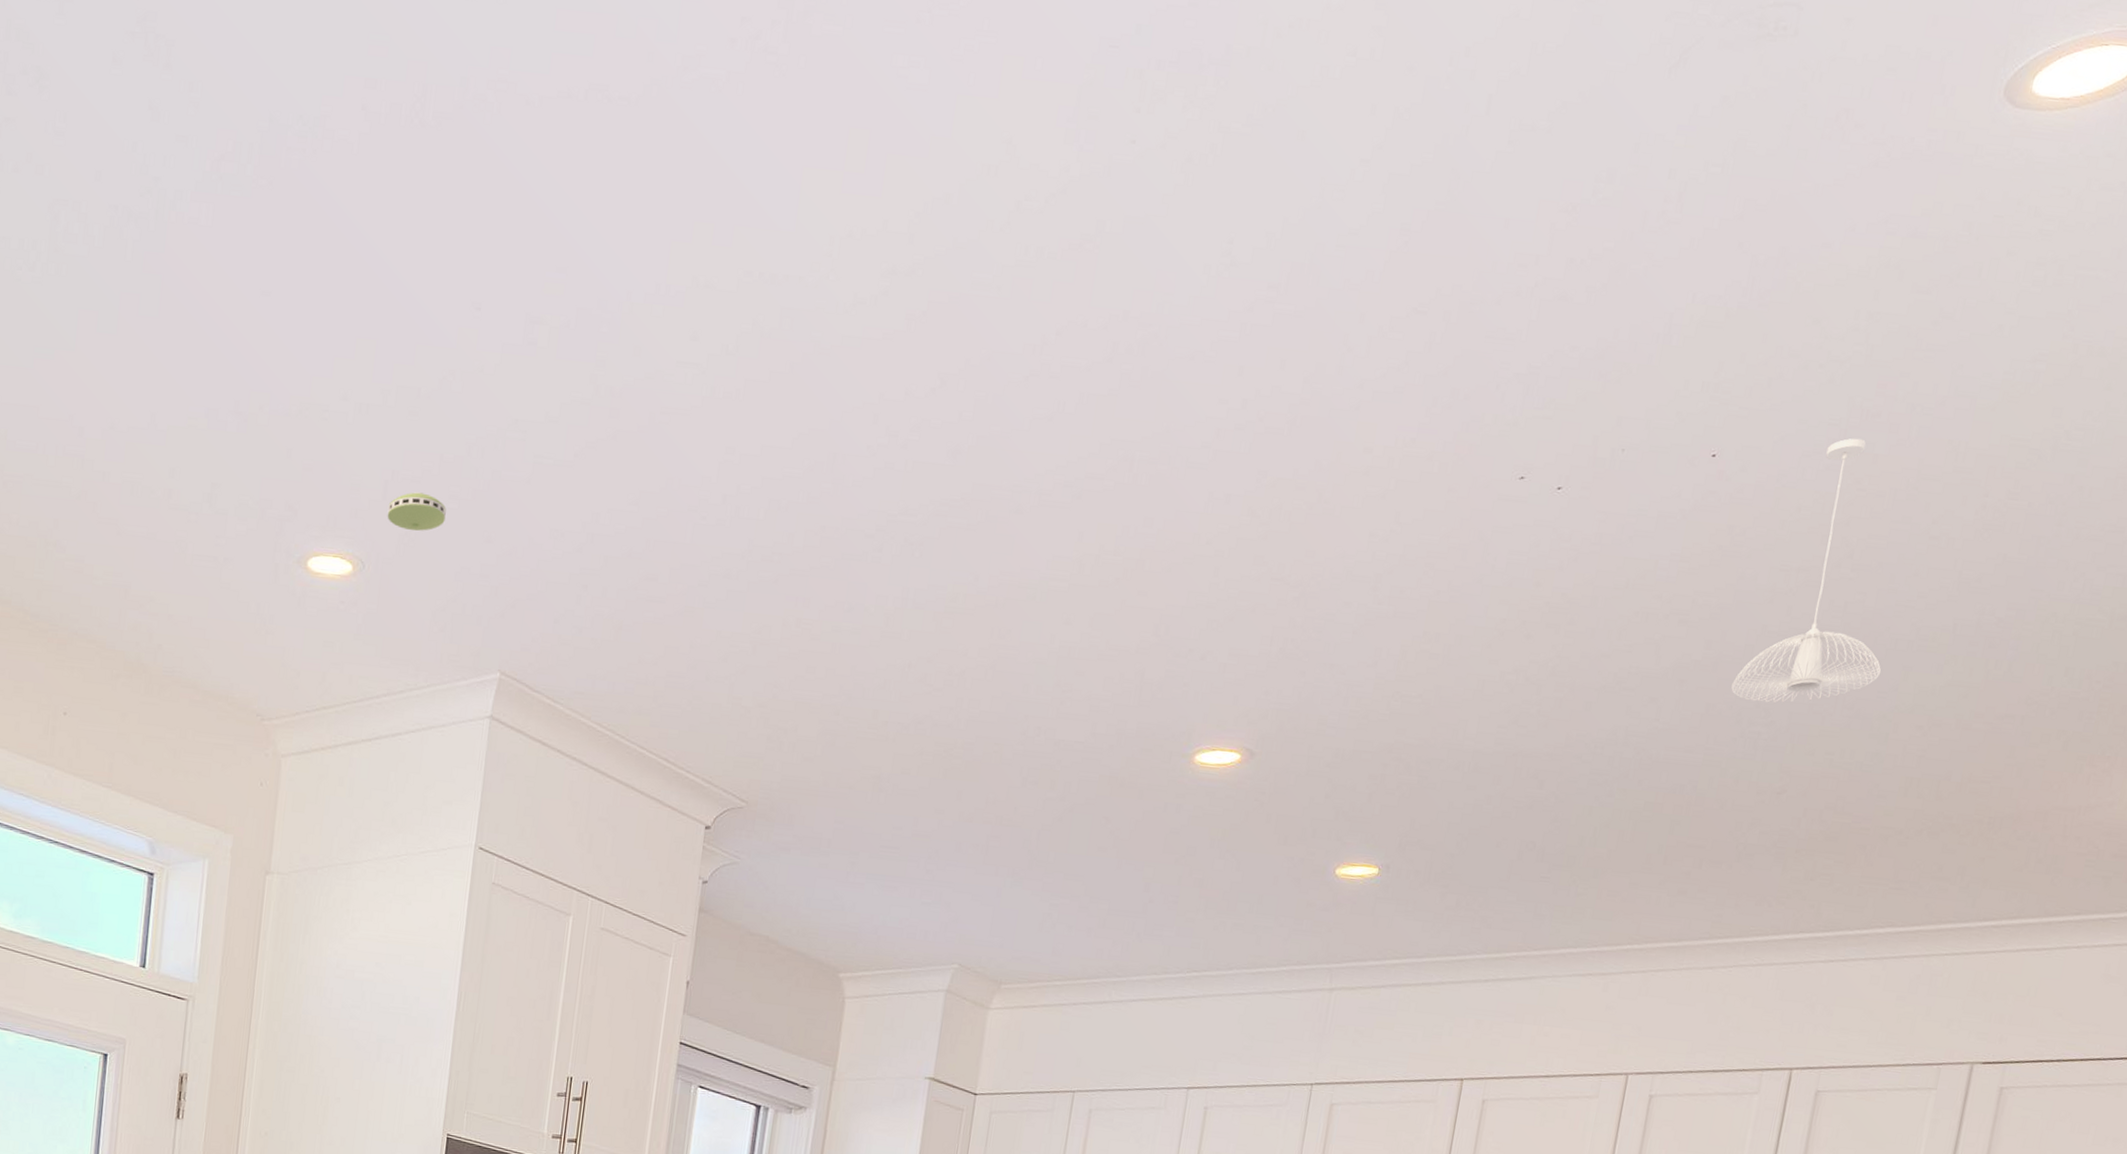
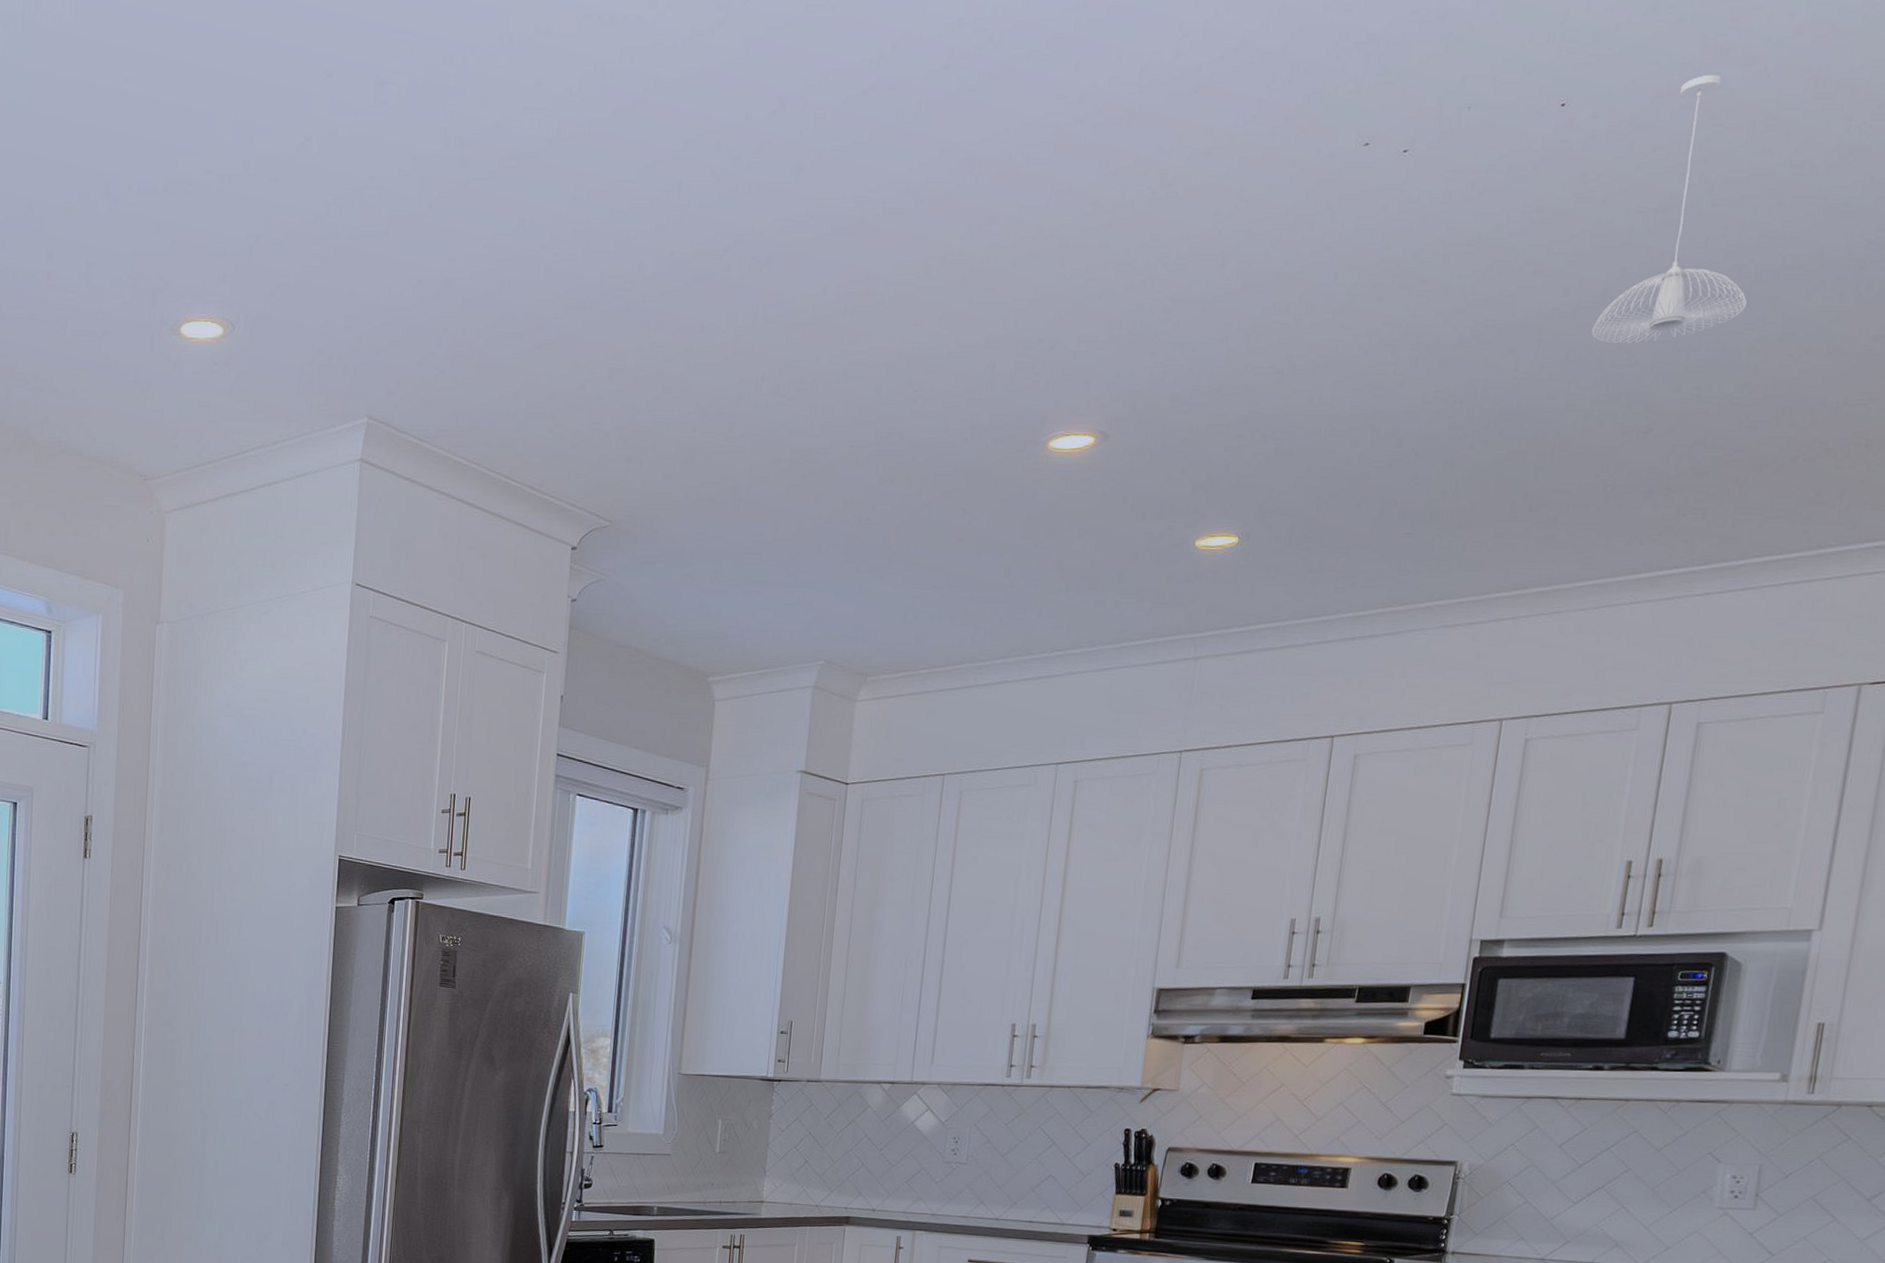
smoke detector: present [387,492,446,531] -> none [253,254,309,290]

